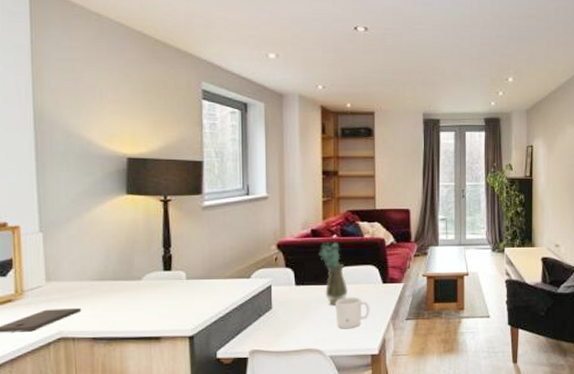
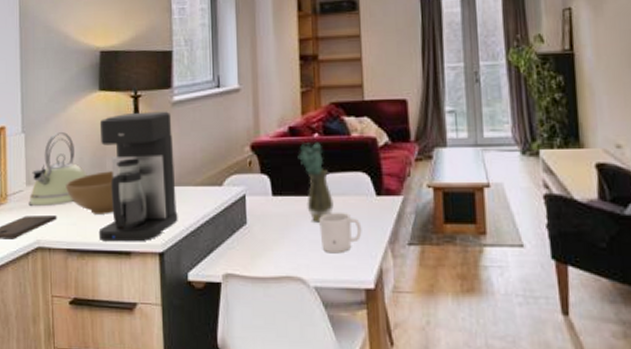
kettle: none [49,231,114,301] -> present [28,131,87,207]
bowl: none [91,267,143,306] -> present [66,171,114,214]
coffee maker: none [127,214,208,330] -> present [98,111,178,242]

